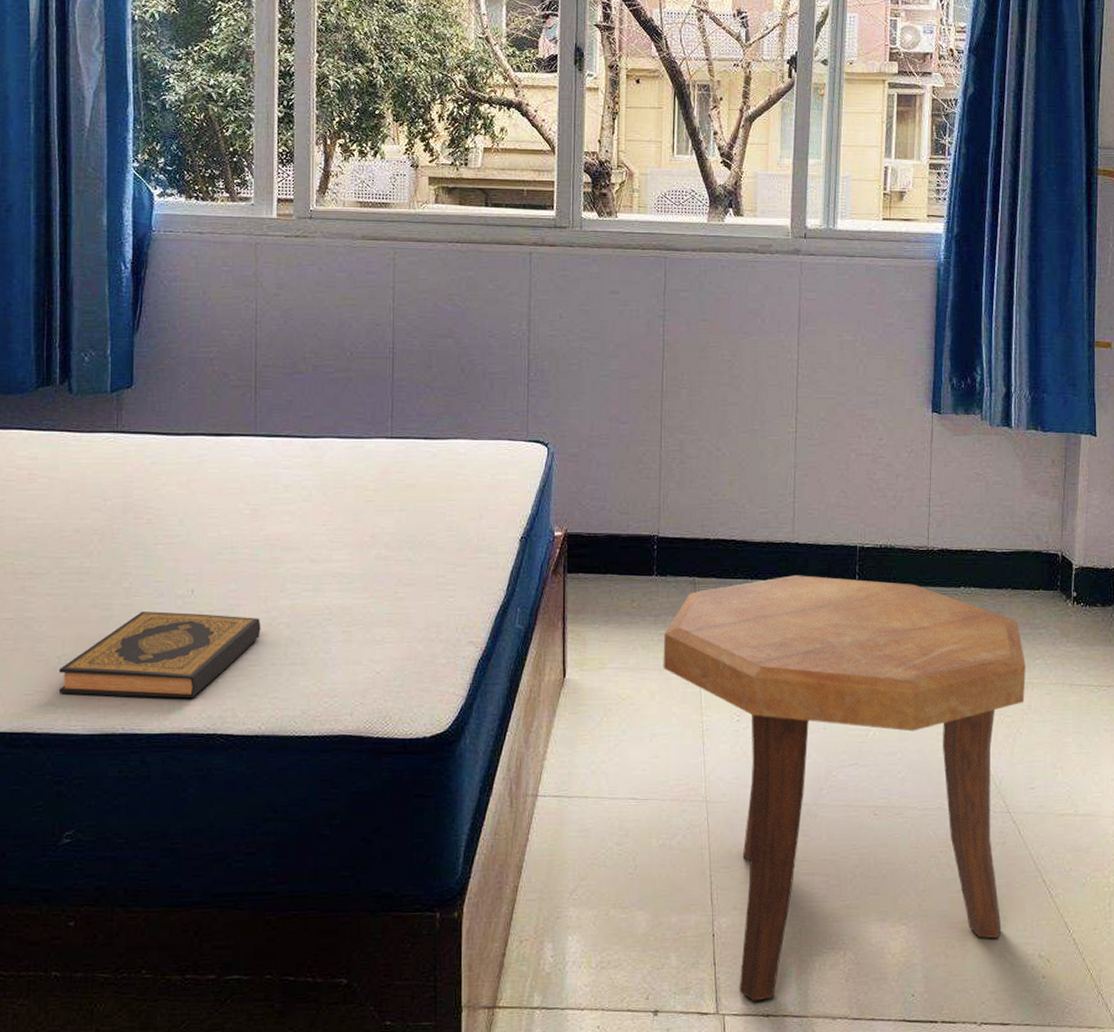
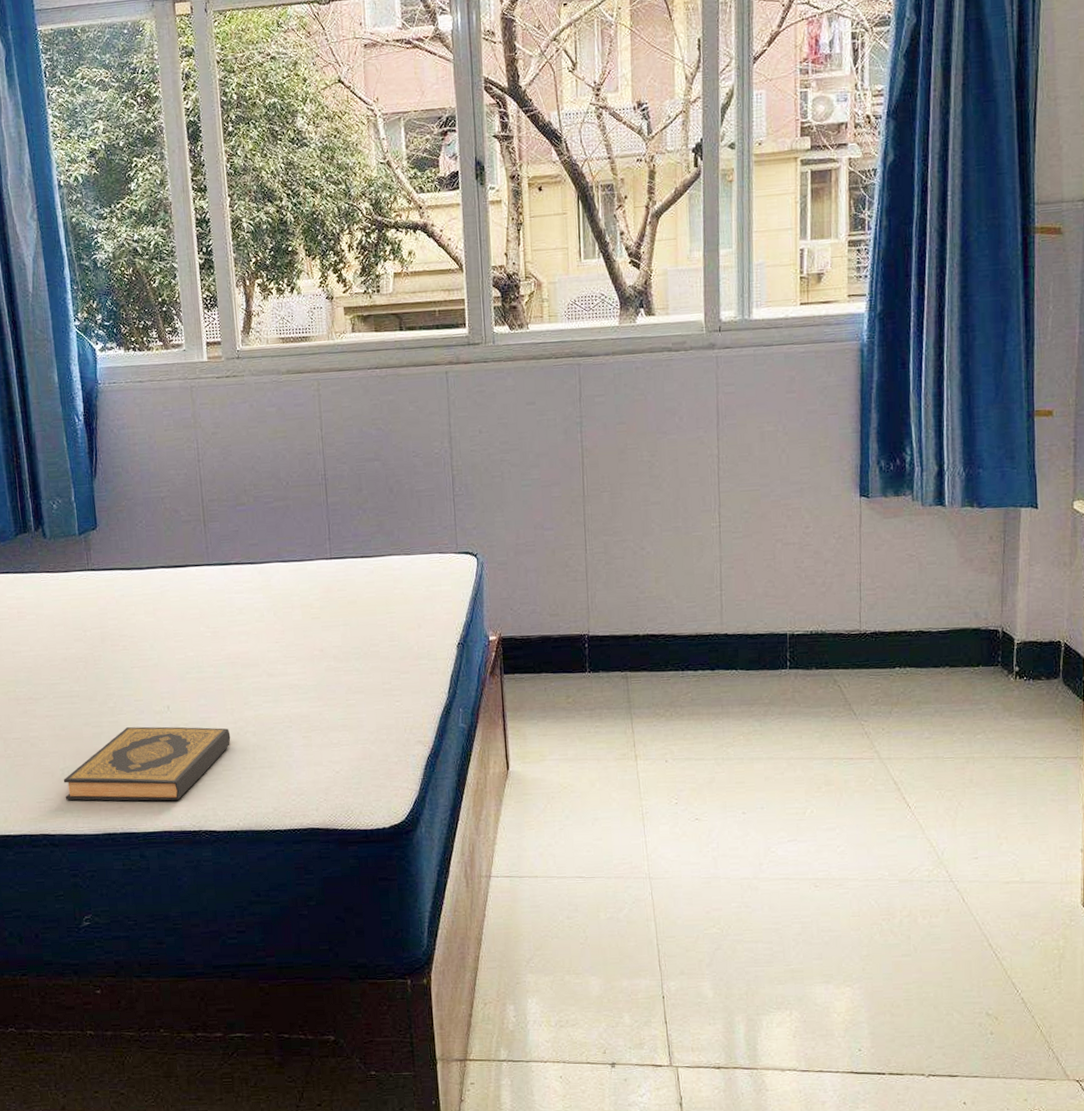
side table: present [663,575,1026,1001] -> none [600,664,967,1055]

